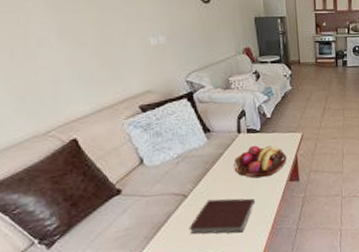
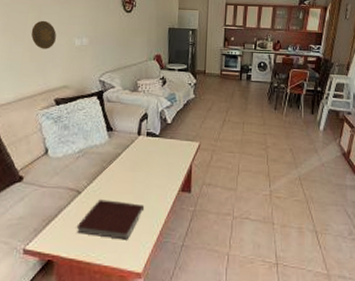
decorative plate: none [94,19,127,53] -> present [31,20,56,49]
fruit basket: present [234,145,287,179] -> none [129,149,182,184]

